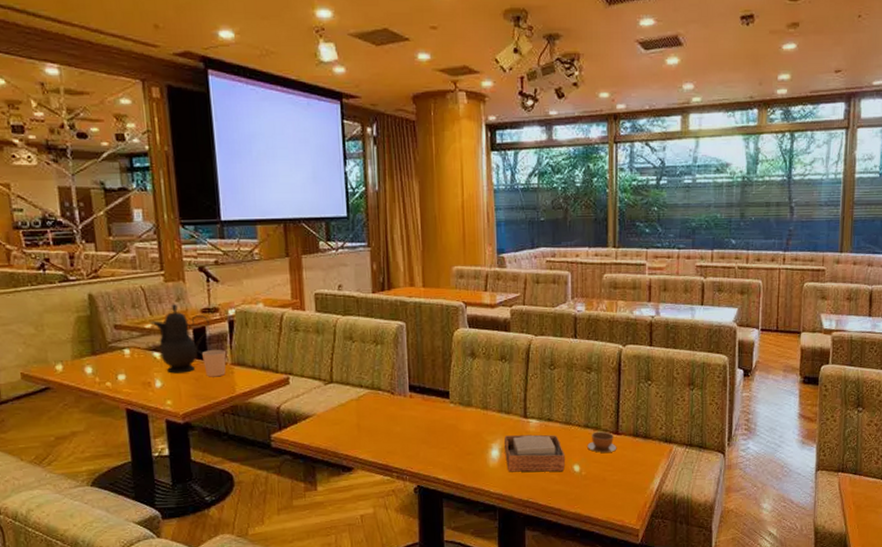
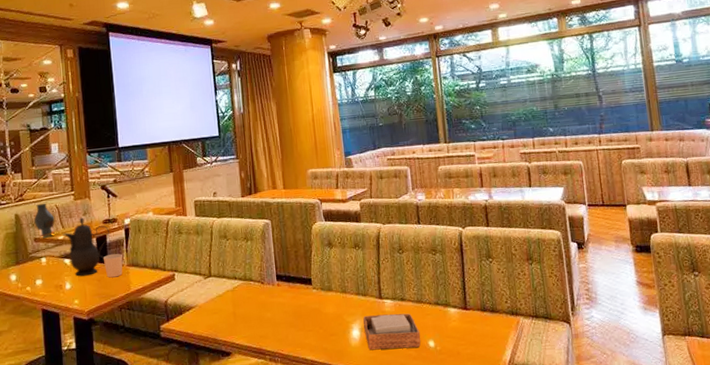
vase: none [113,282,141,325] -> present [34,203,56,238]
teacup: present [587,431,617,453] -> none [439,307,467,328]

